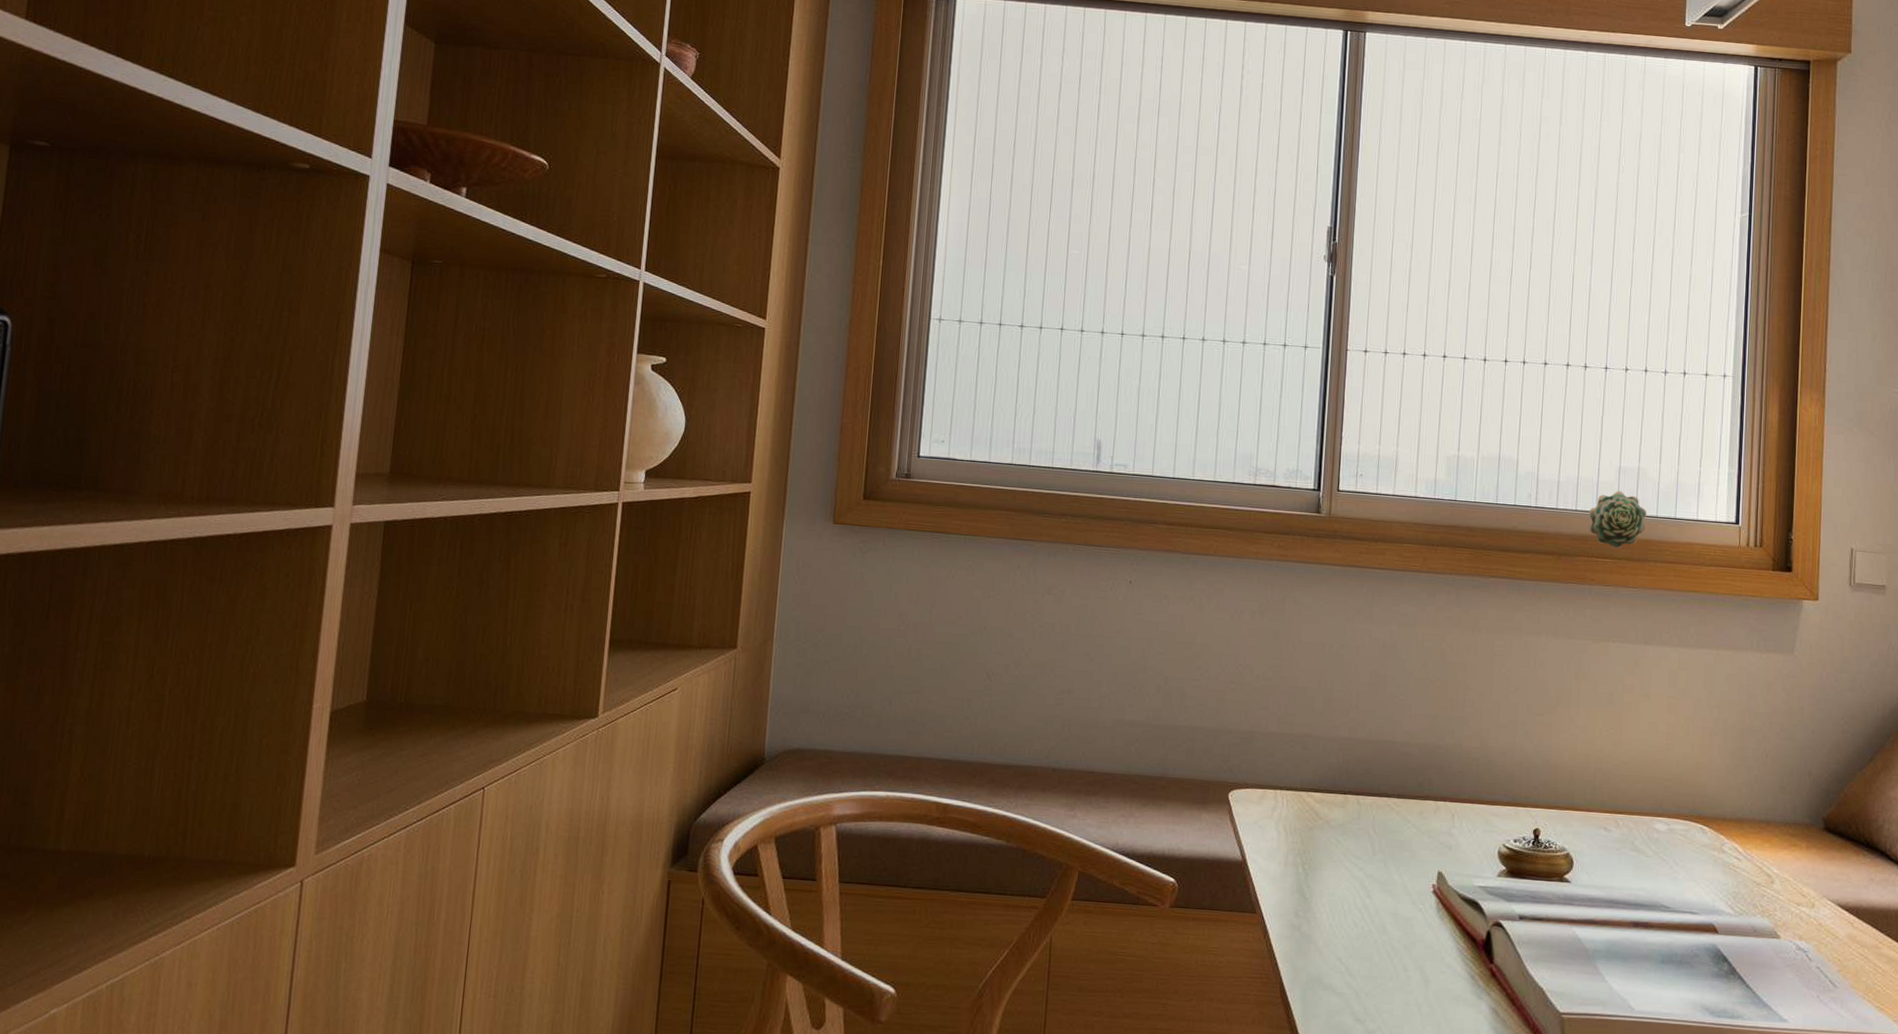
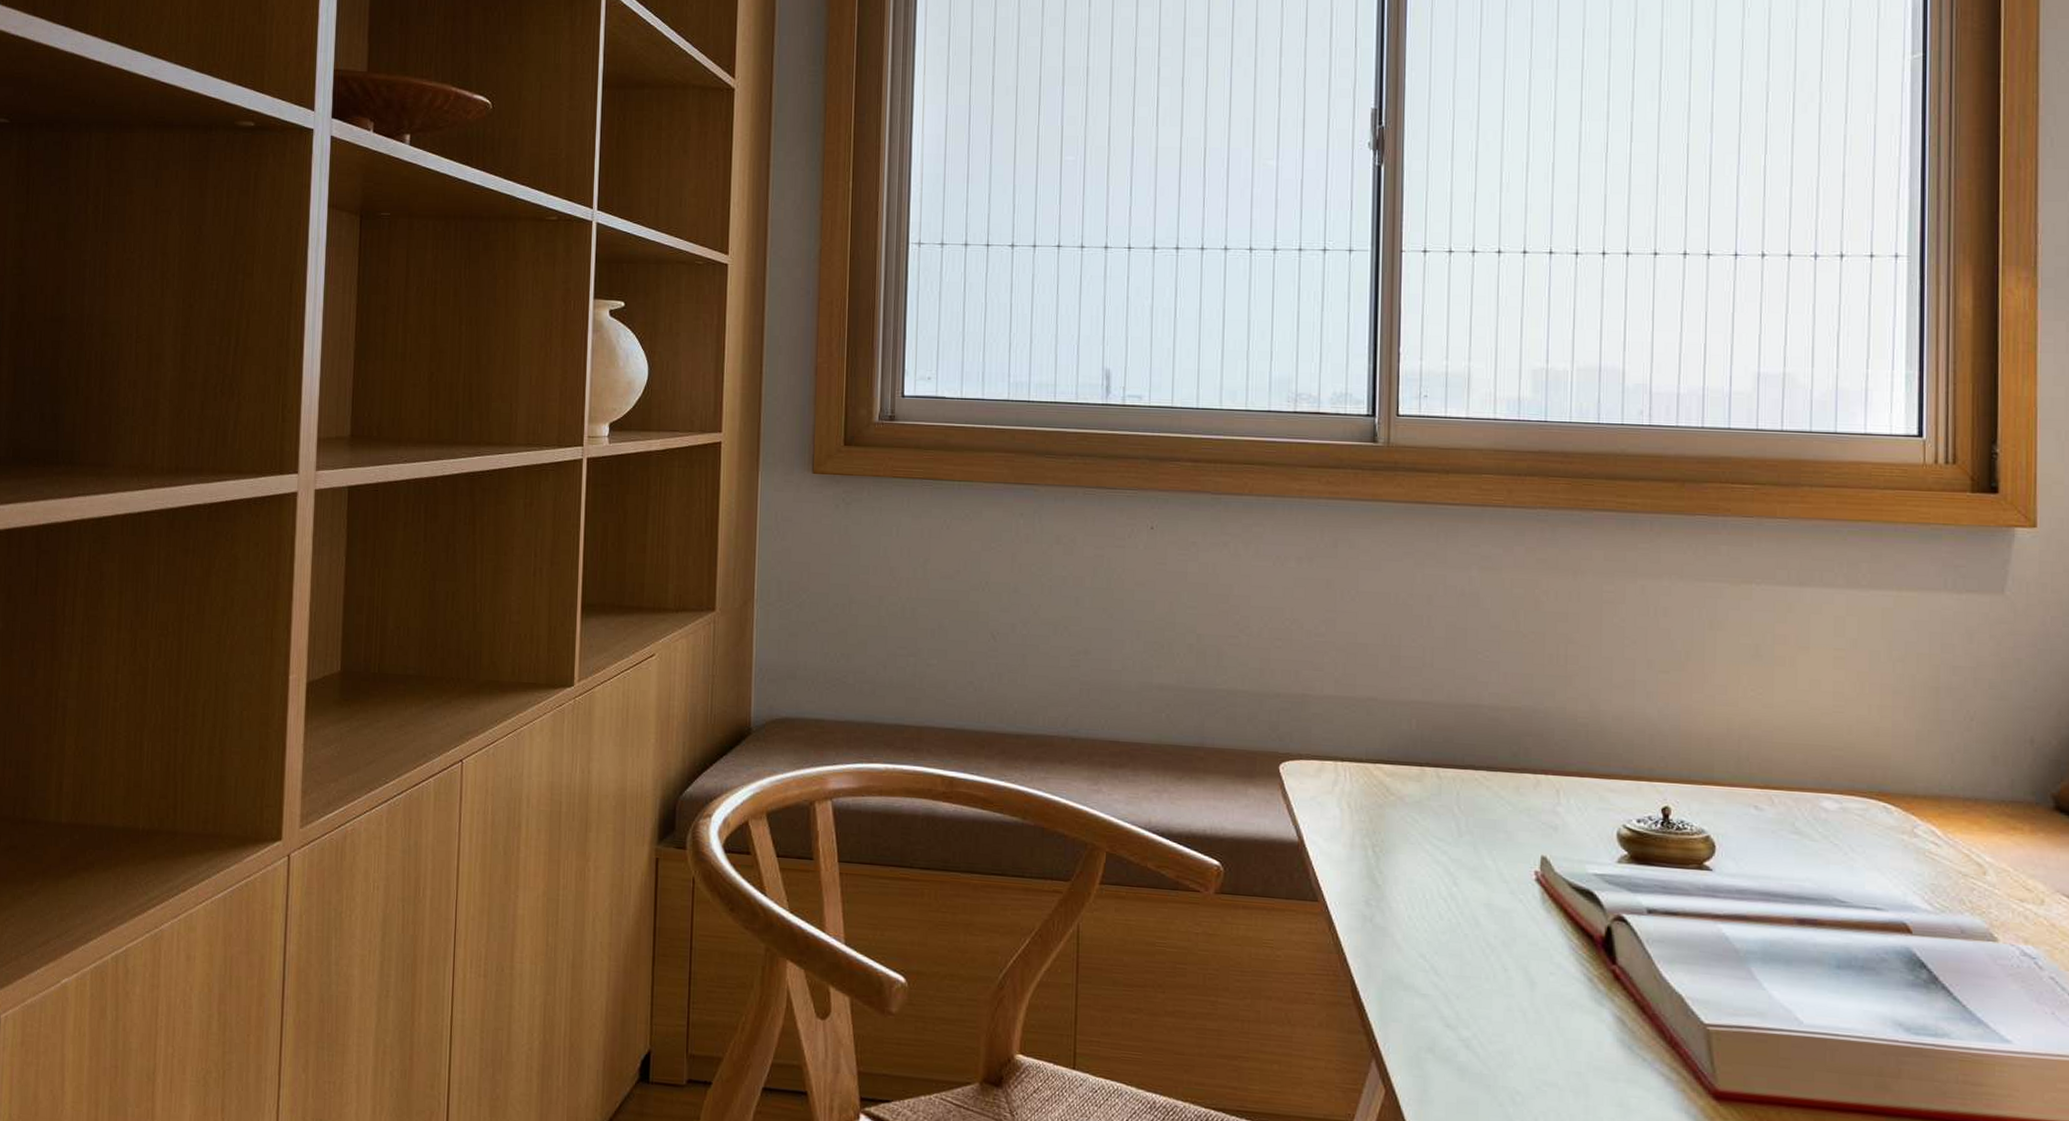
succulent plant: present [1588,491,1647,549] -> none [1719,402,1797,473]

